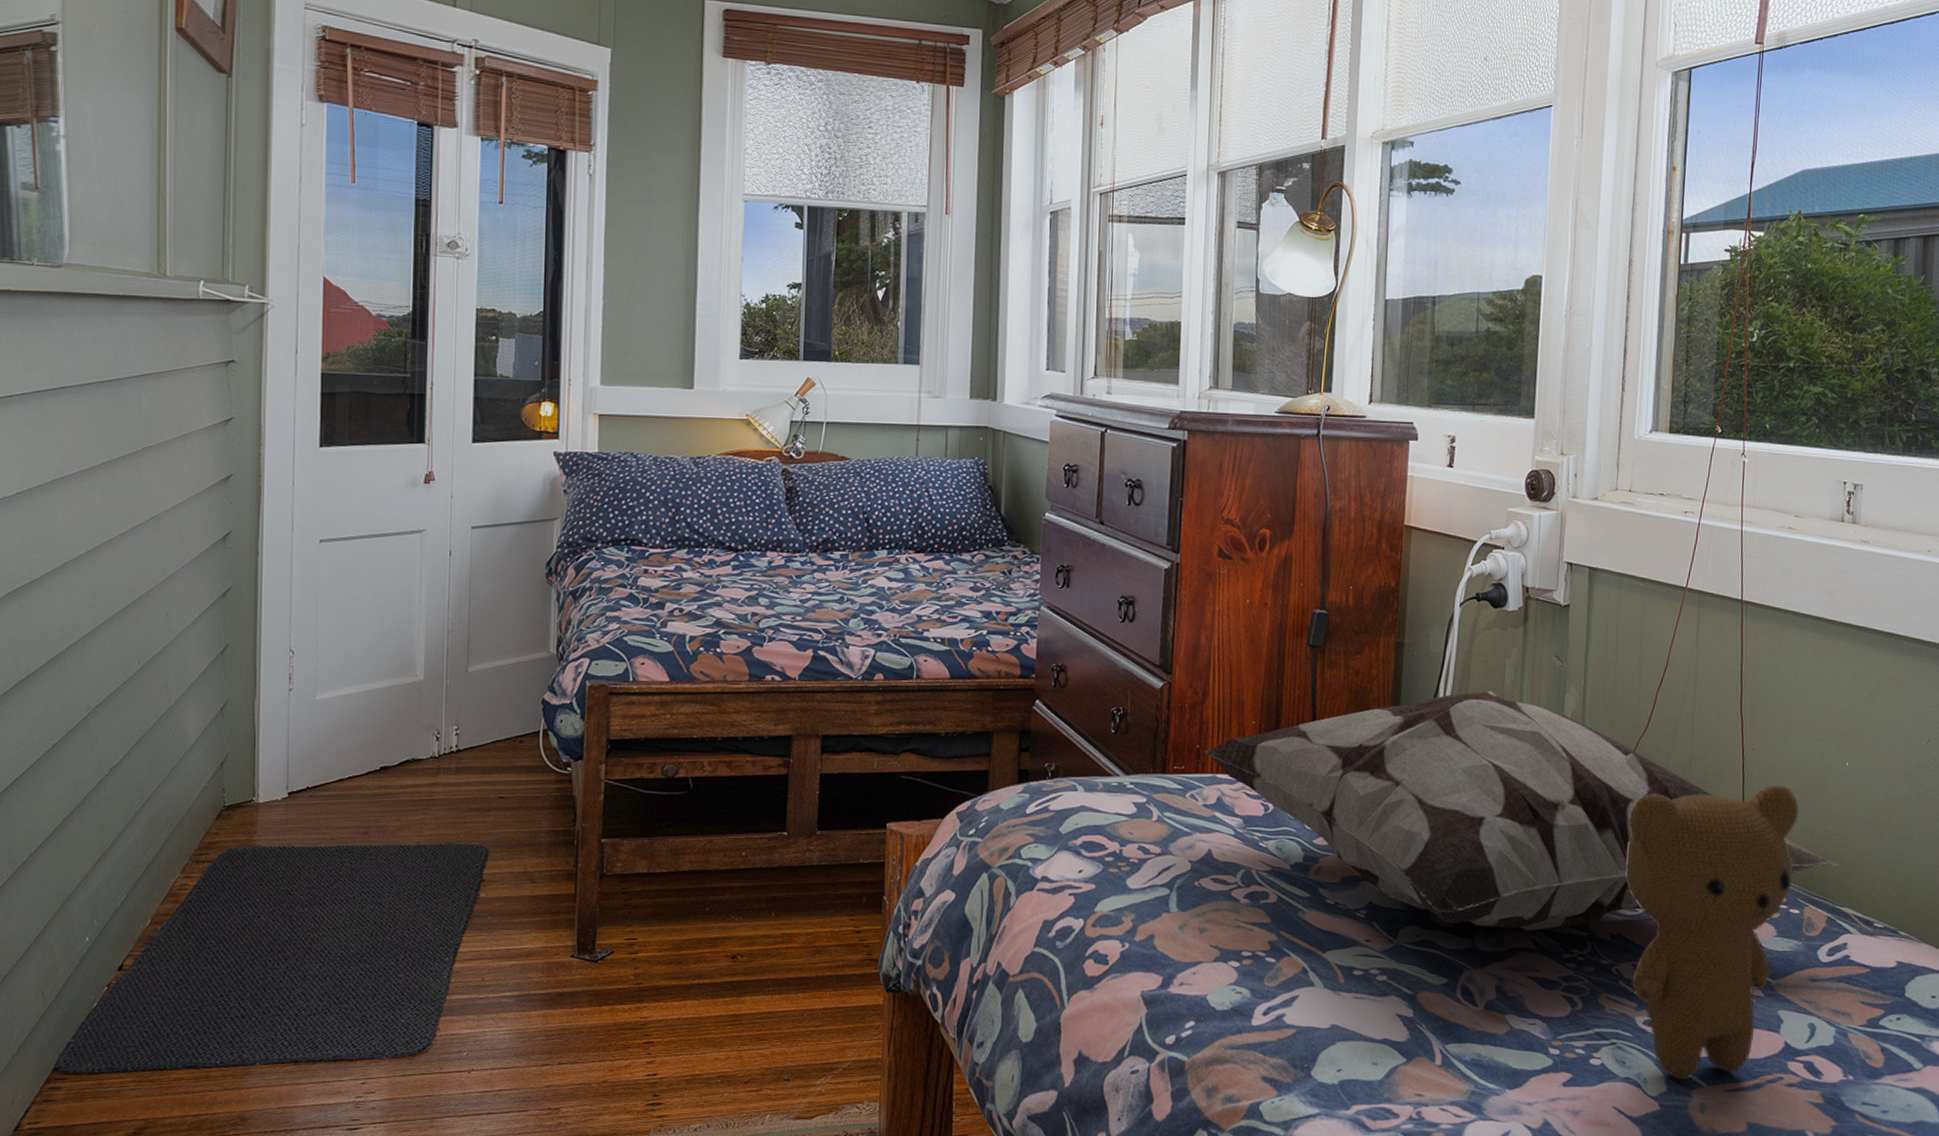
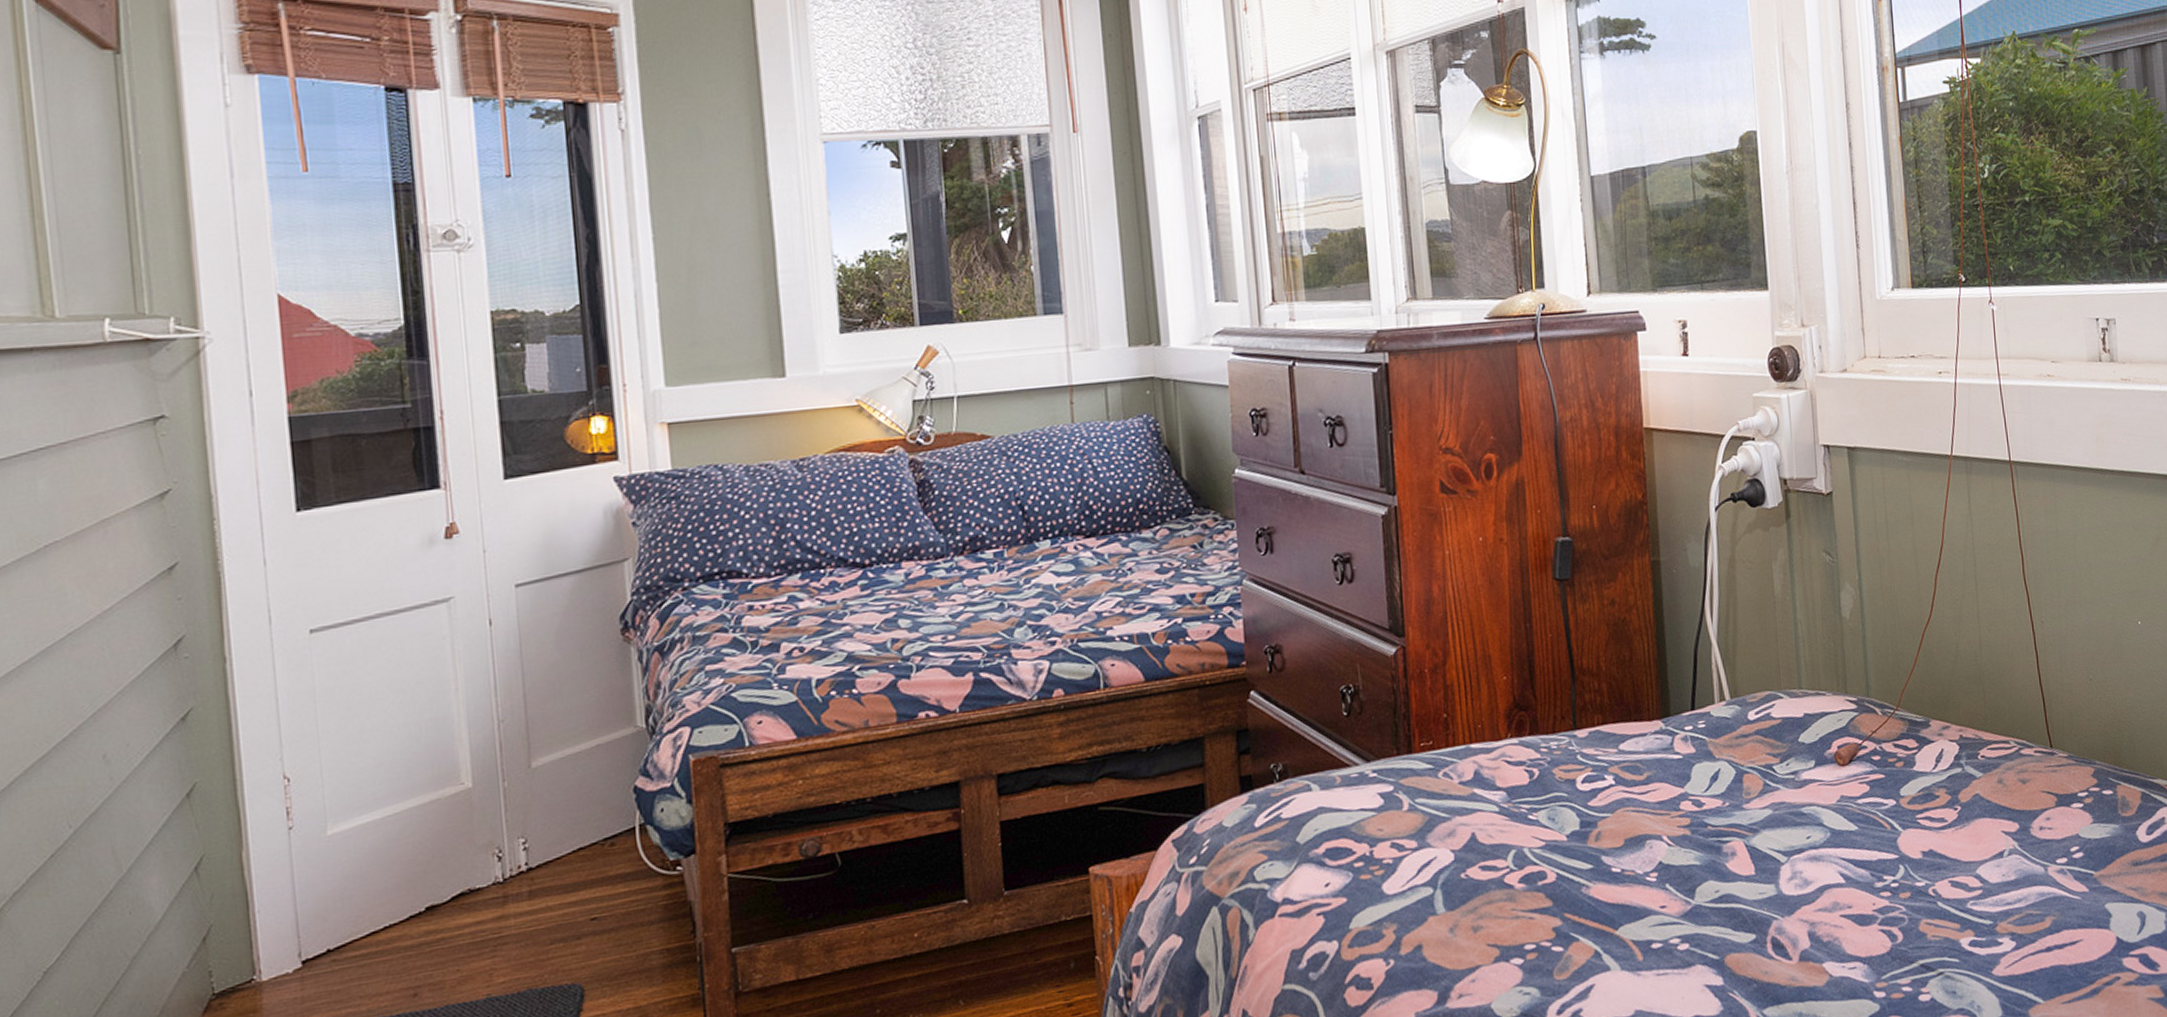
decorative pillow: present [1203,691,1839,931] -> none [1452,601,2145,872]
teddy bear: present [1625,786,1799,1079] -> none [1925,657,2101,1000]

